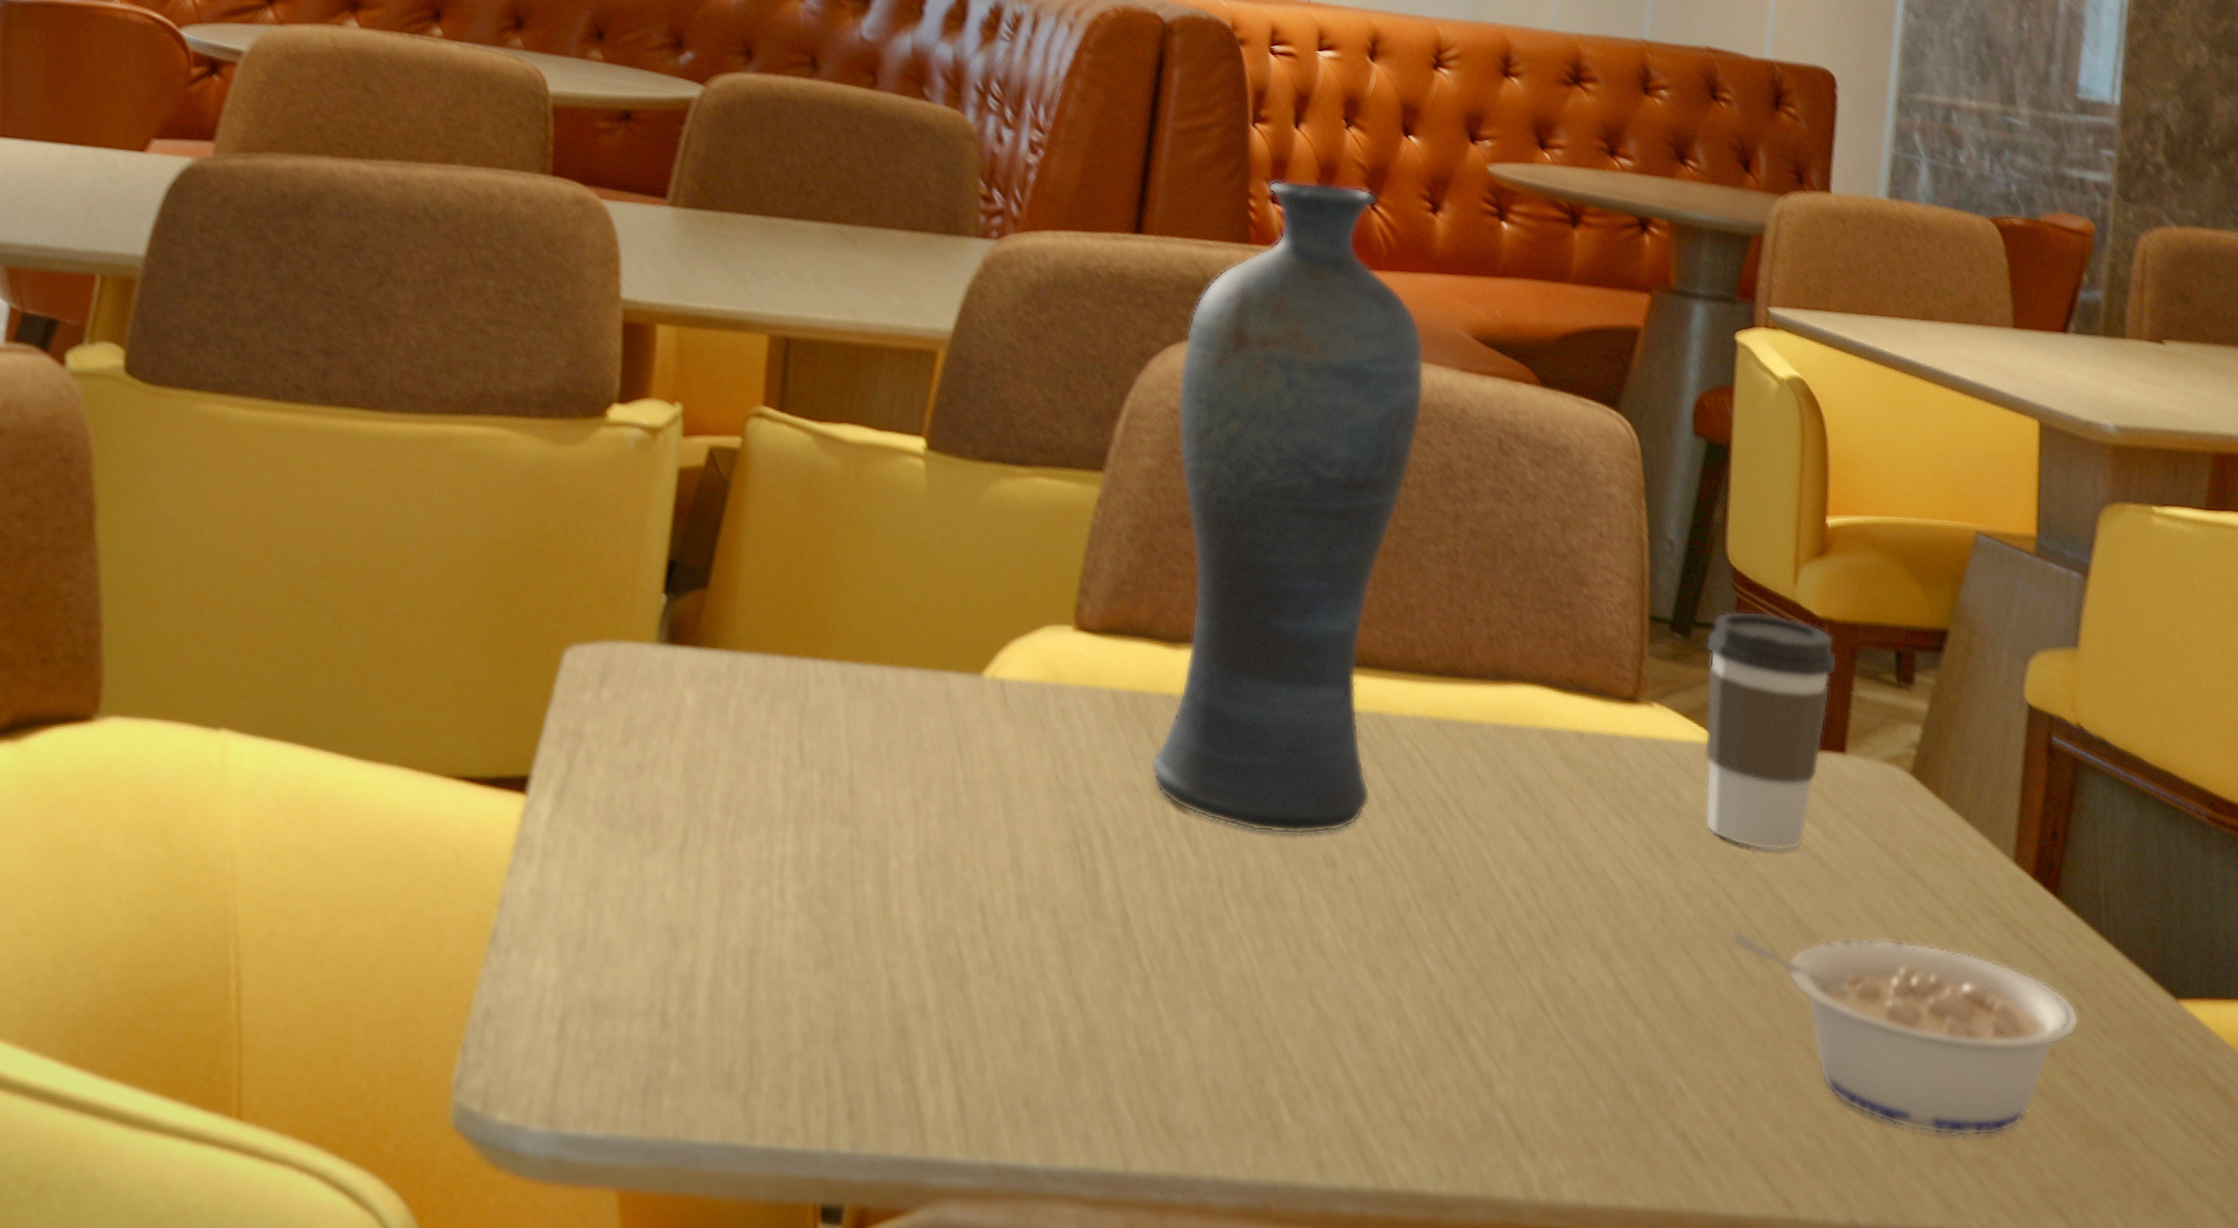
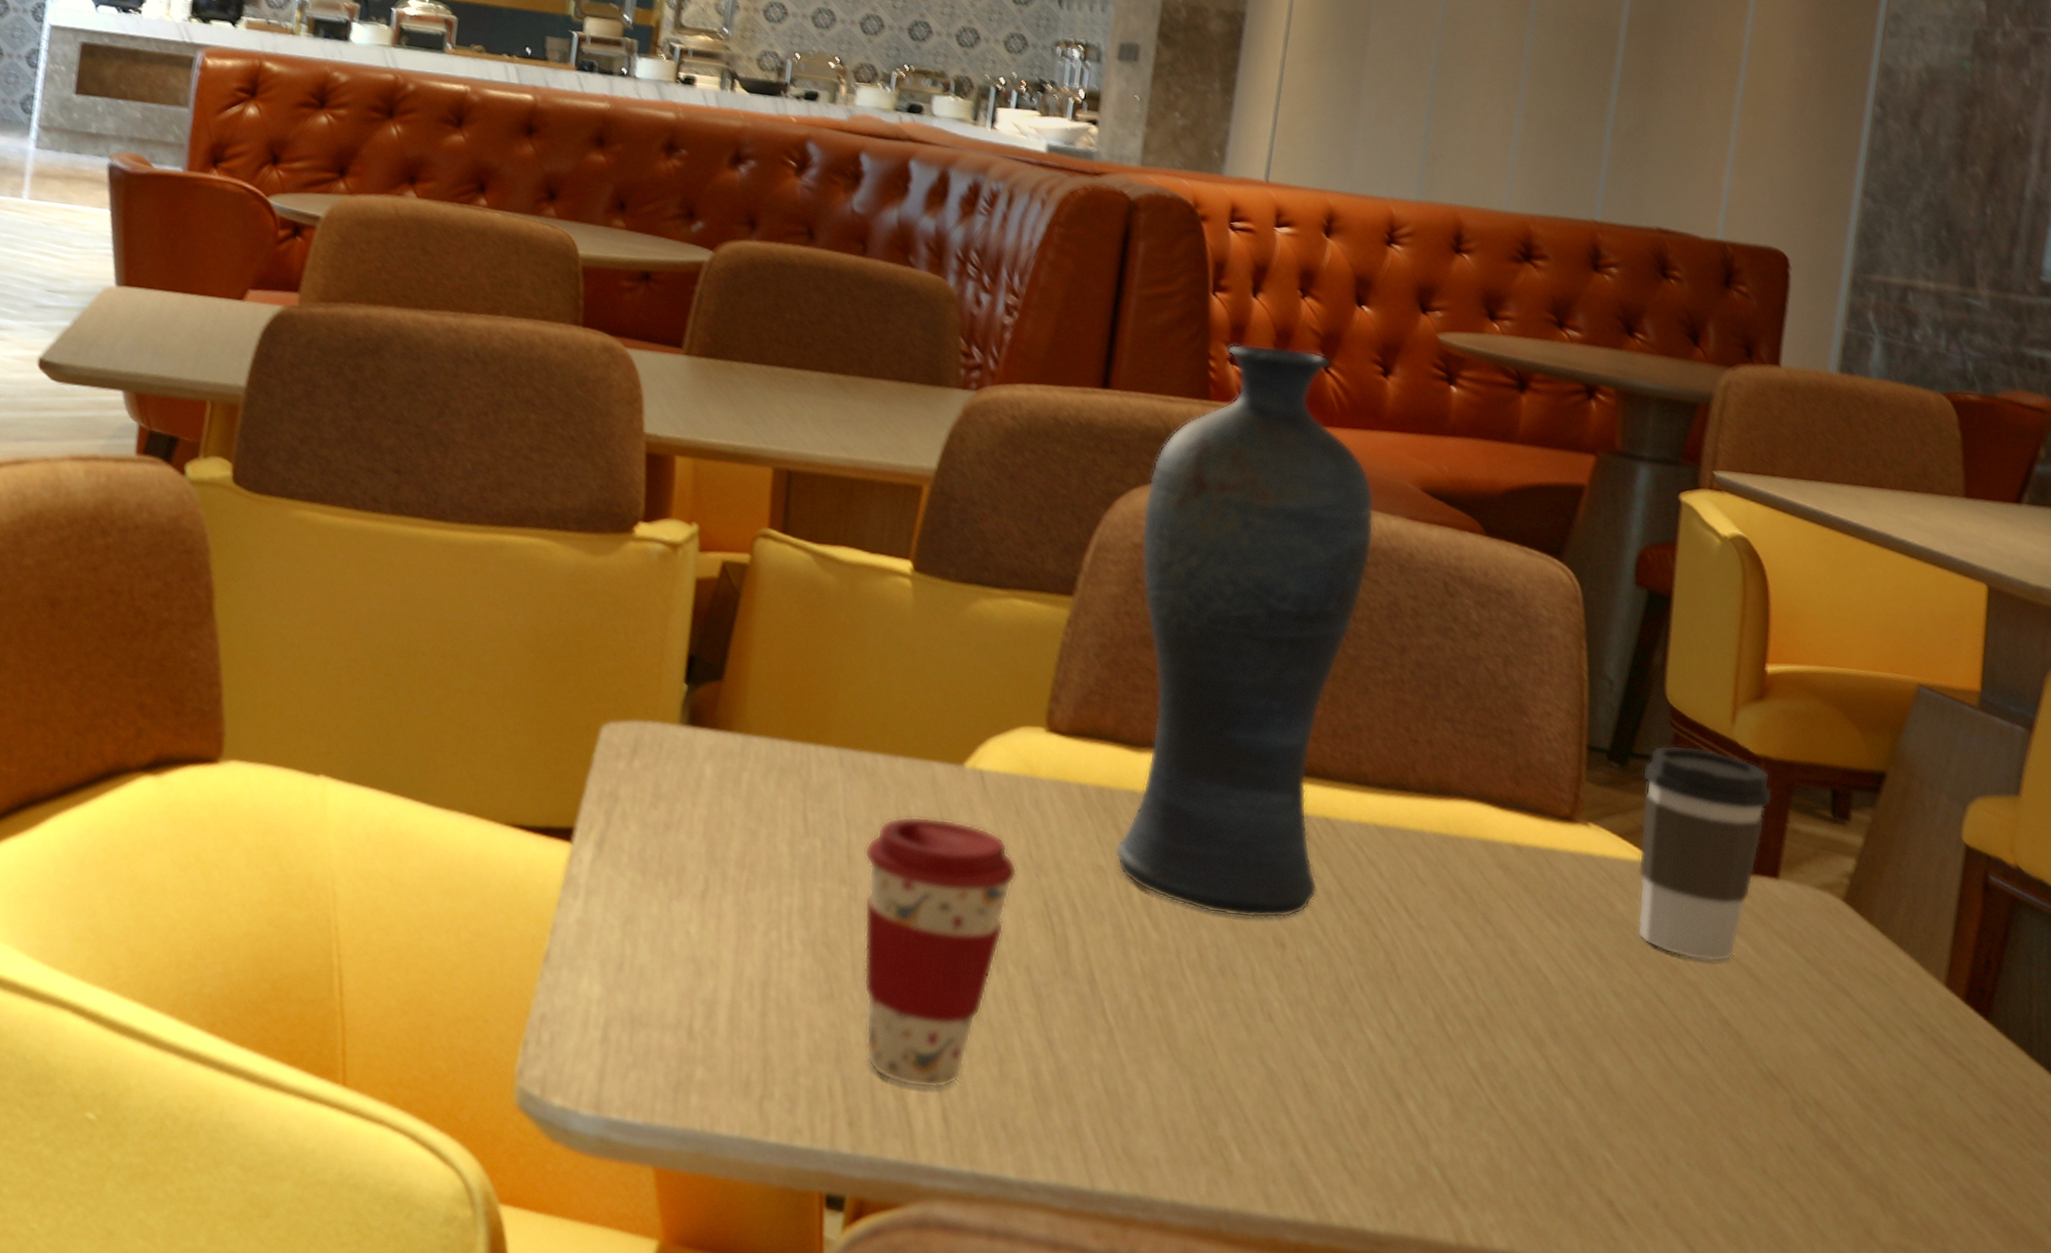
coffee cup: none [867,738,1042,1065] -> present [863,816,1018,1089]
legume: present [1730,930,2080,1137] -> none [1659,1028,2007,1227]

